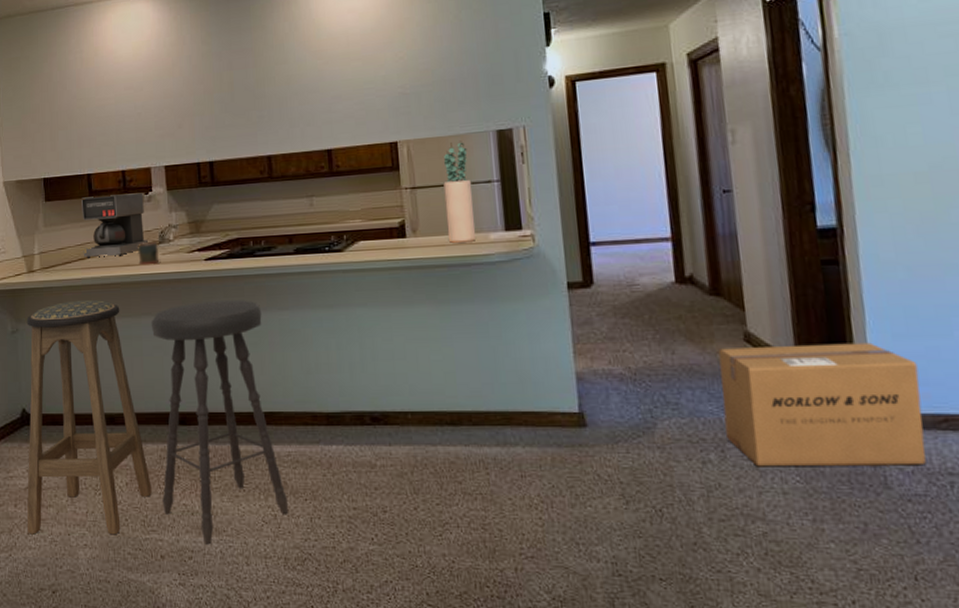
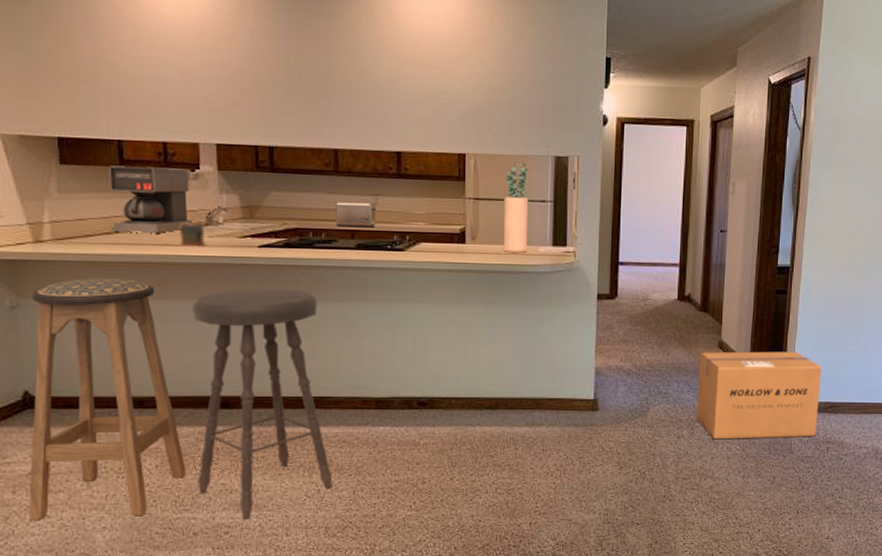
toaster: none [272,204,313,233] -> present [335,201,377,228]

